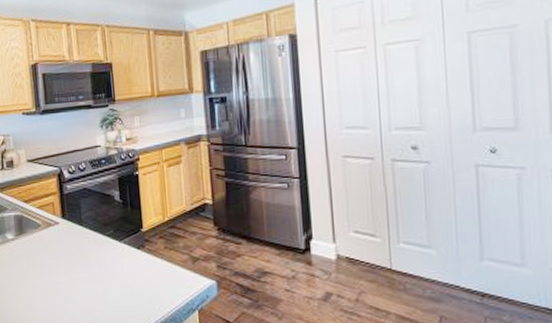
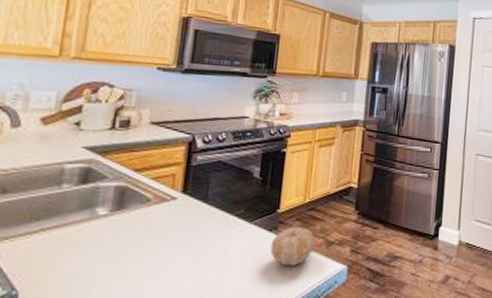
fruit: none [141,245,182,281] -> present [270,228,316,266]

